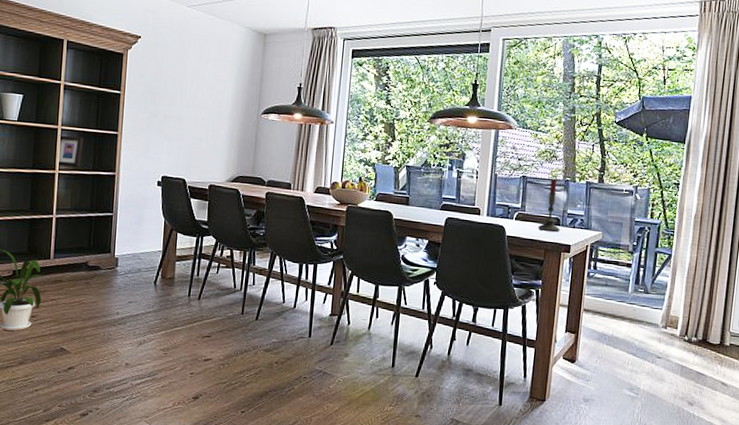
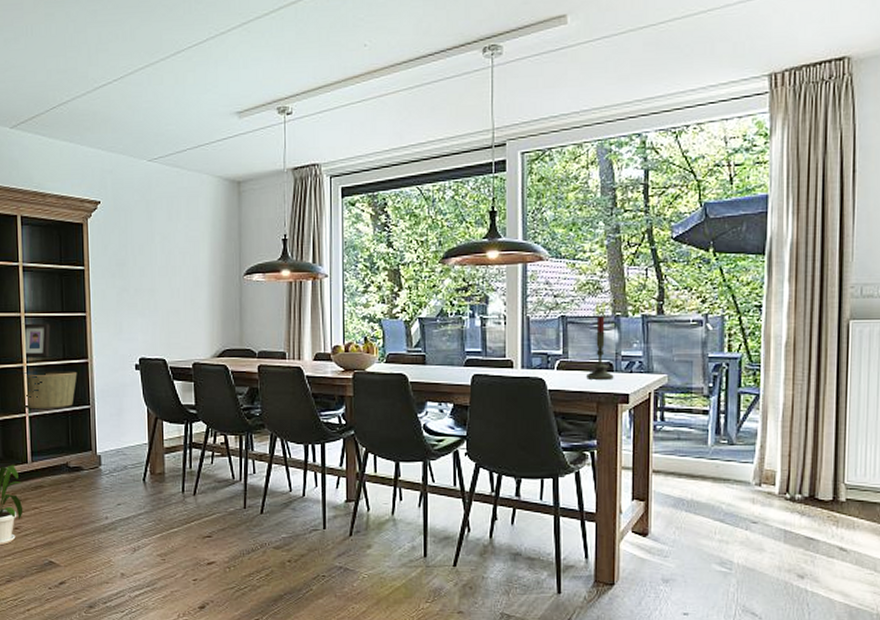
basket: none [50,178,105,213] -> present [22,371,78,408]

